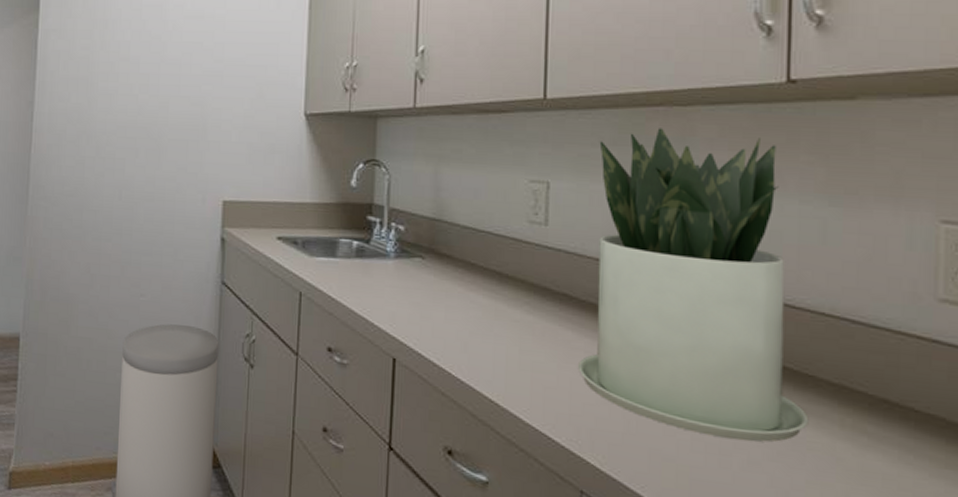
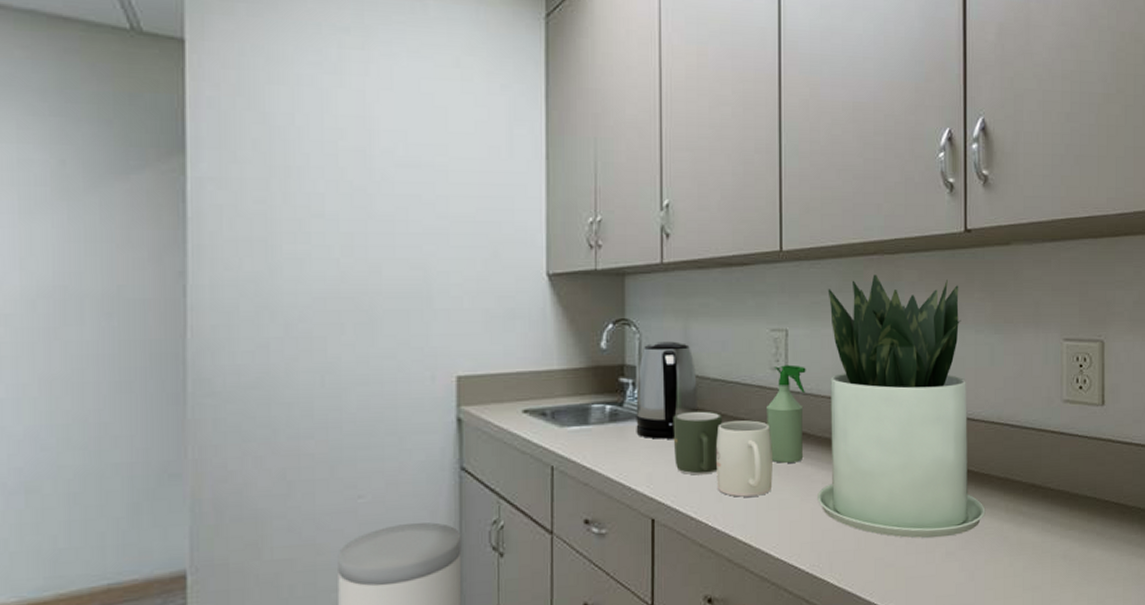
kettle: none [381,184,447,281] -> present [636,341,699,439]
mug: none [418,256,473,323] -> present [673,411,723,476]
mug: none [462,271,527,354] -> present [715,420,773,497]
spray bottle: none [520,219,570,325] -> present [765,364,806,463]

